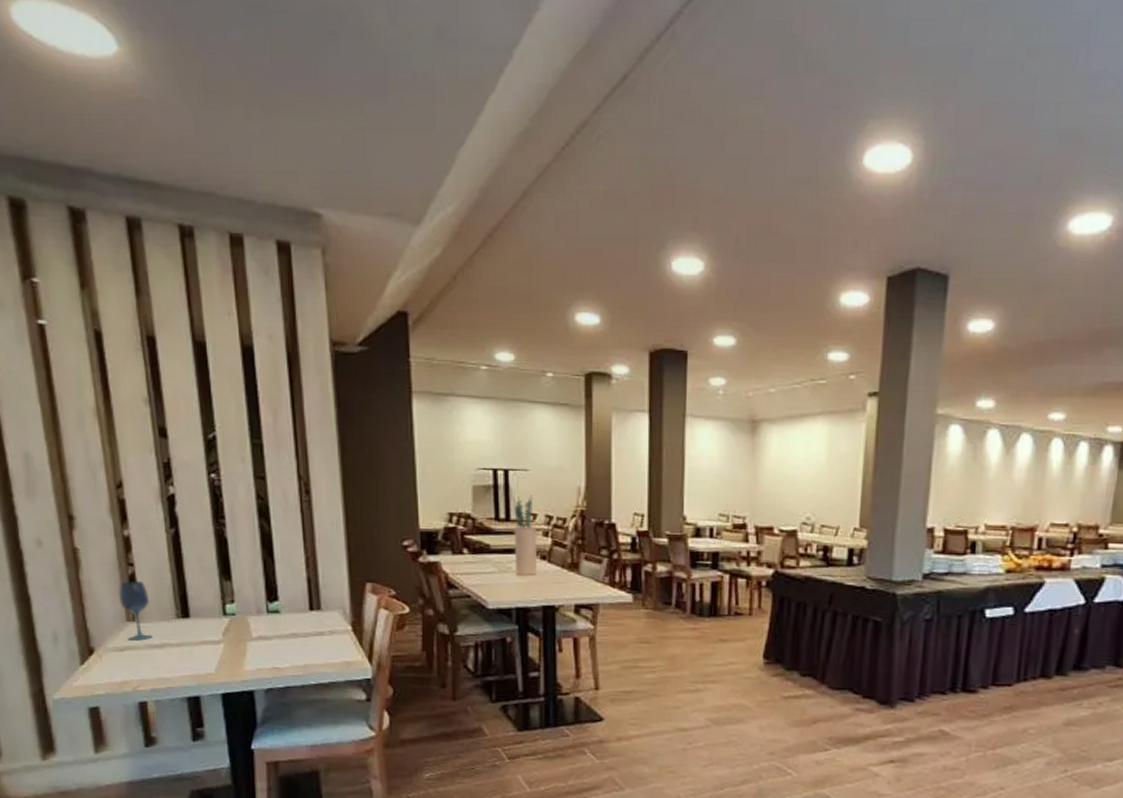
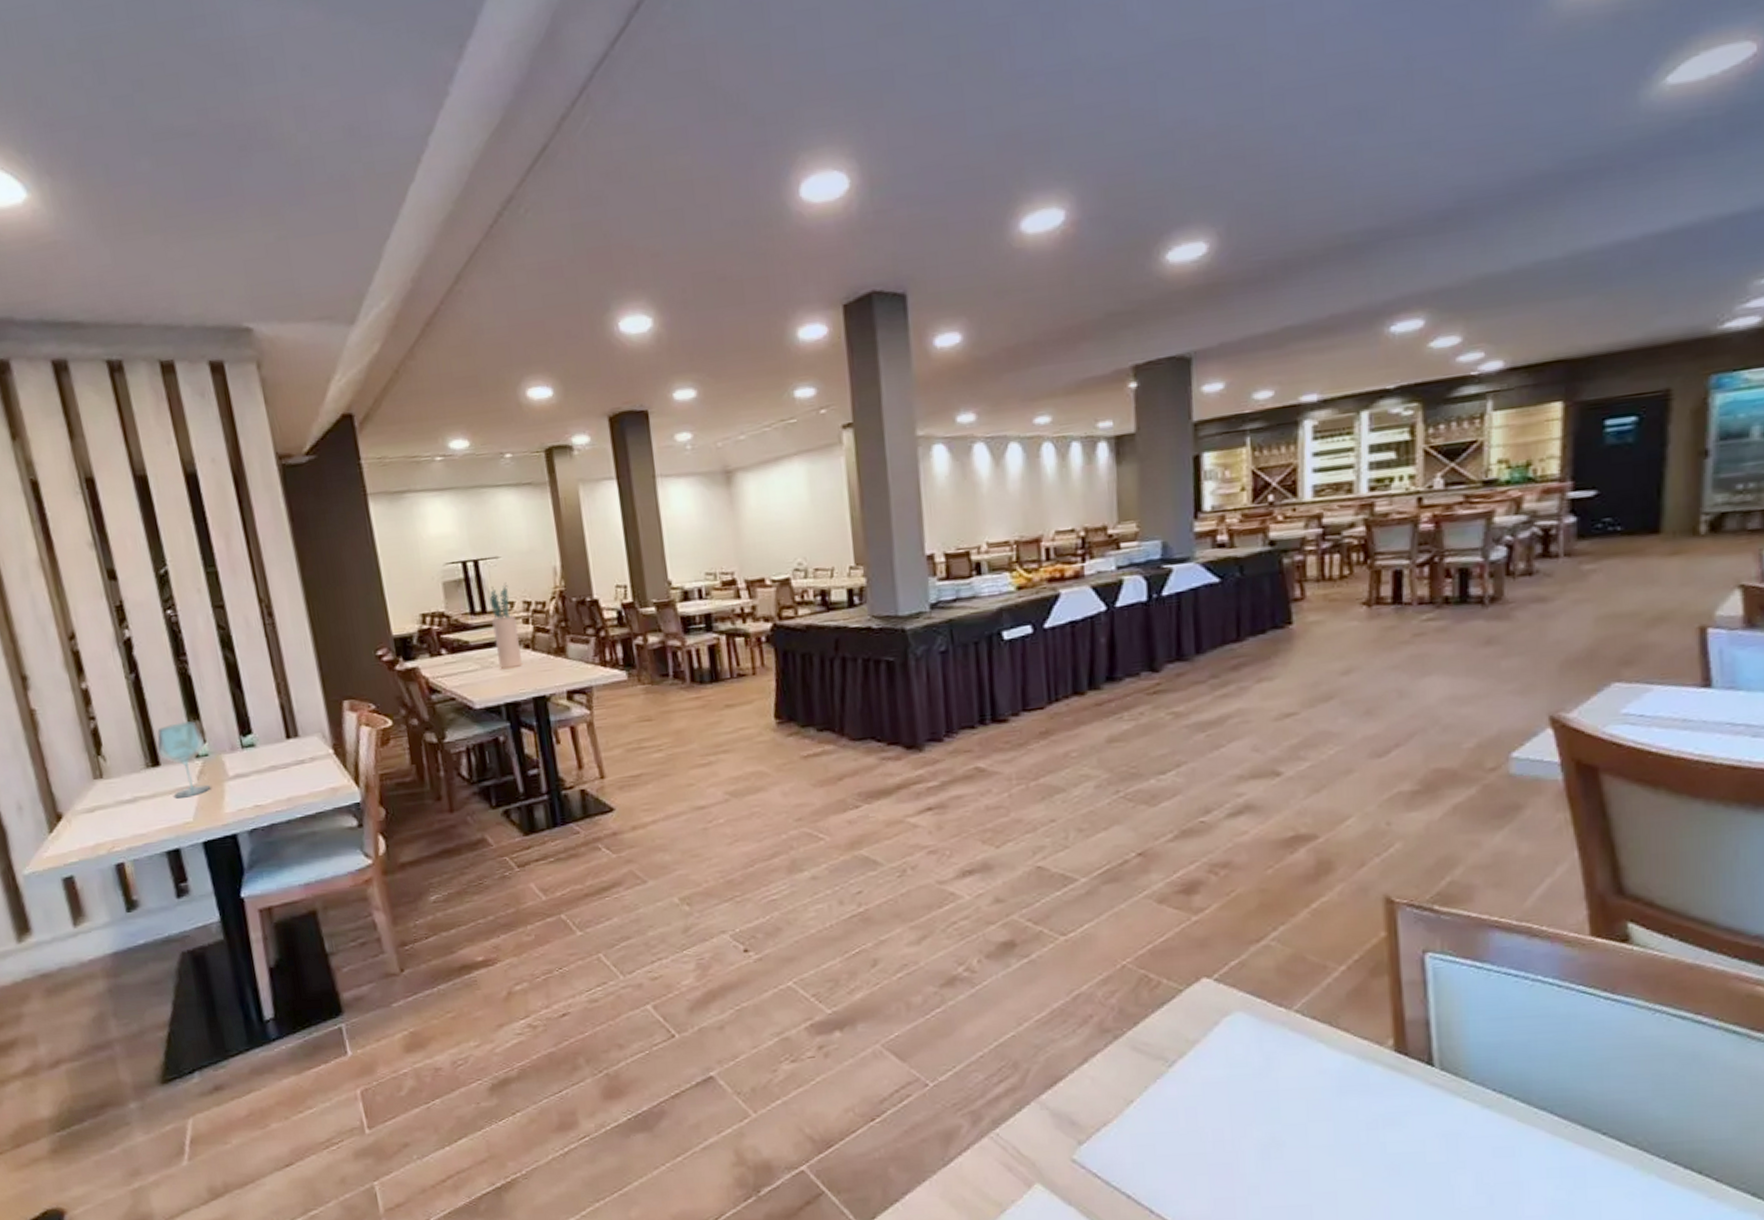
wineglass: present [119,581,153,641] -> none [82,735,123,799]
wine glass: none [189,580,235,651] -> present [157,721,211,798]

